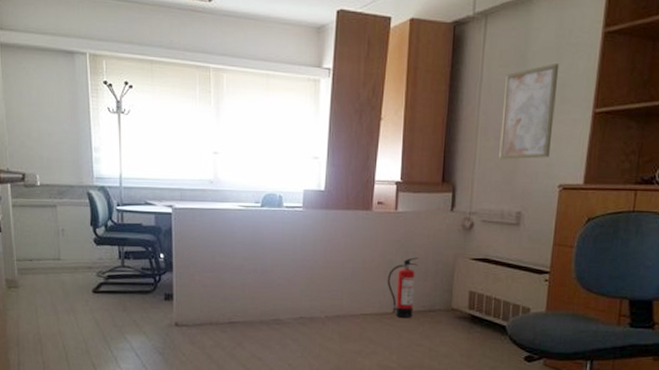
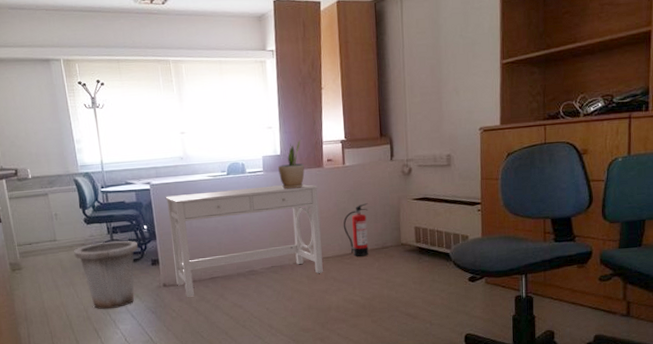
trash can: none [78,267,151,344] -> present [73,241,138,310]
desk: none [188,223,363,341] -> present [165,184,323,297]
potted plant: none [320,175,350,231] -> present [278,140,305,189]
wall art: present [499,64,560,160] -> none [424,26,469,112]

